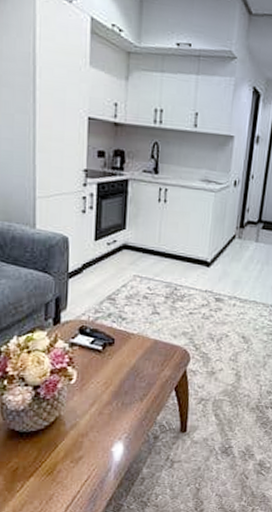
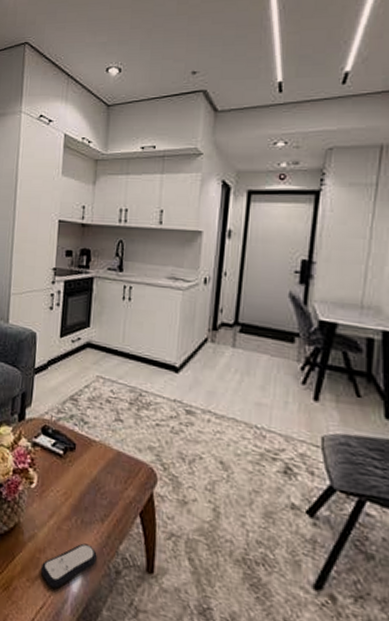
remote control: none [84,421,137,462] -> present [40,543,97,588]

